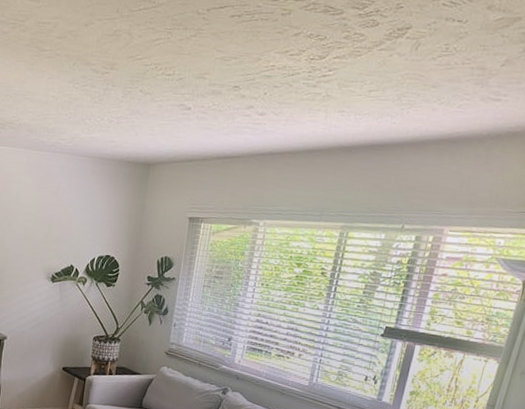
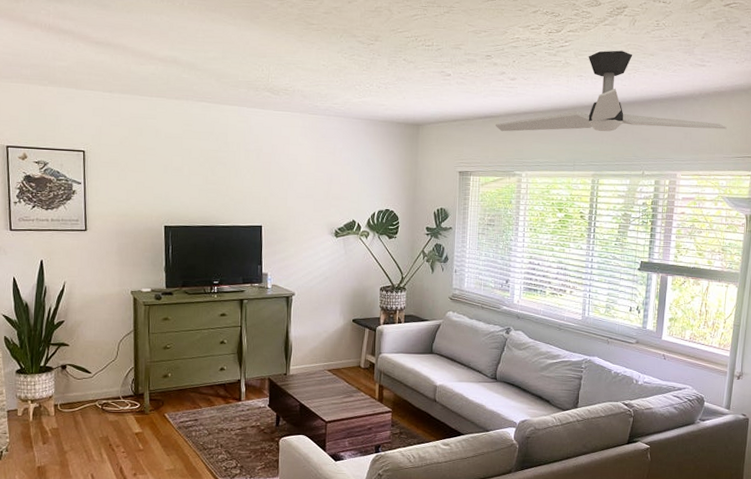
ceiling fan: none [236,80,516,179] -> present [496,50,727,132]

